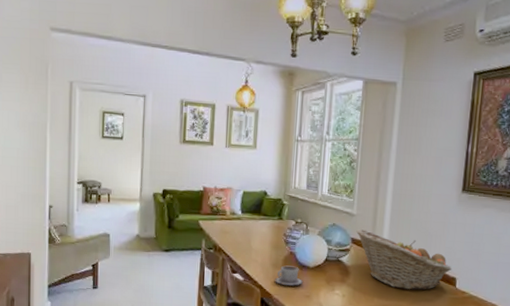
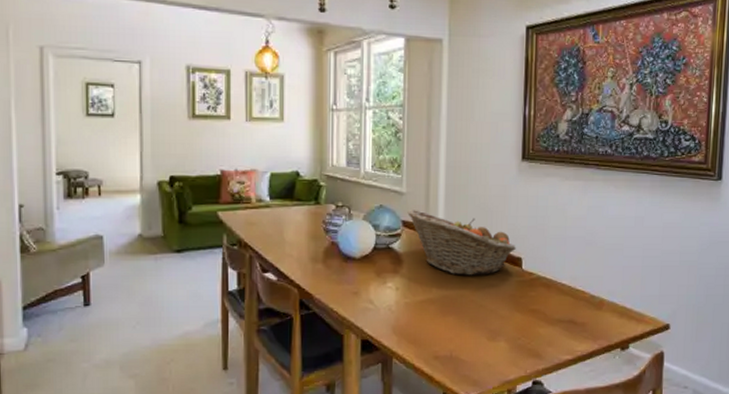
cup: present [274,265,304,286] -> none [314,258,350,282]

